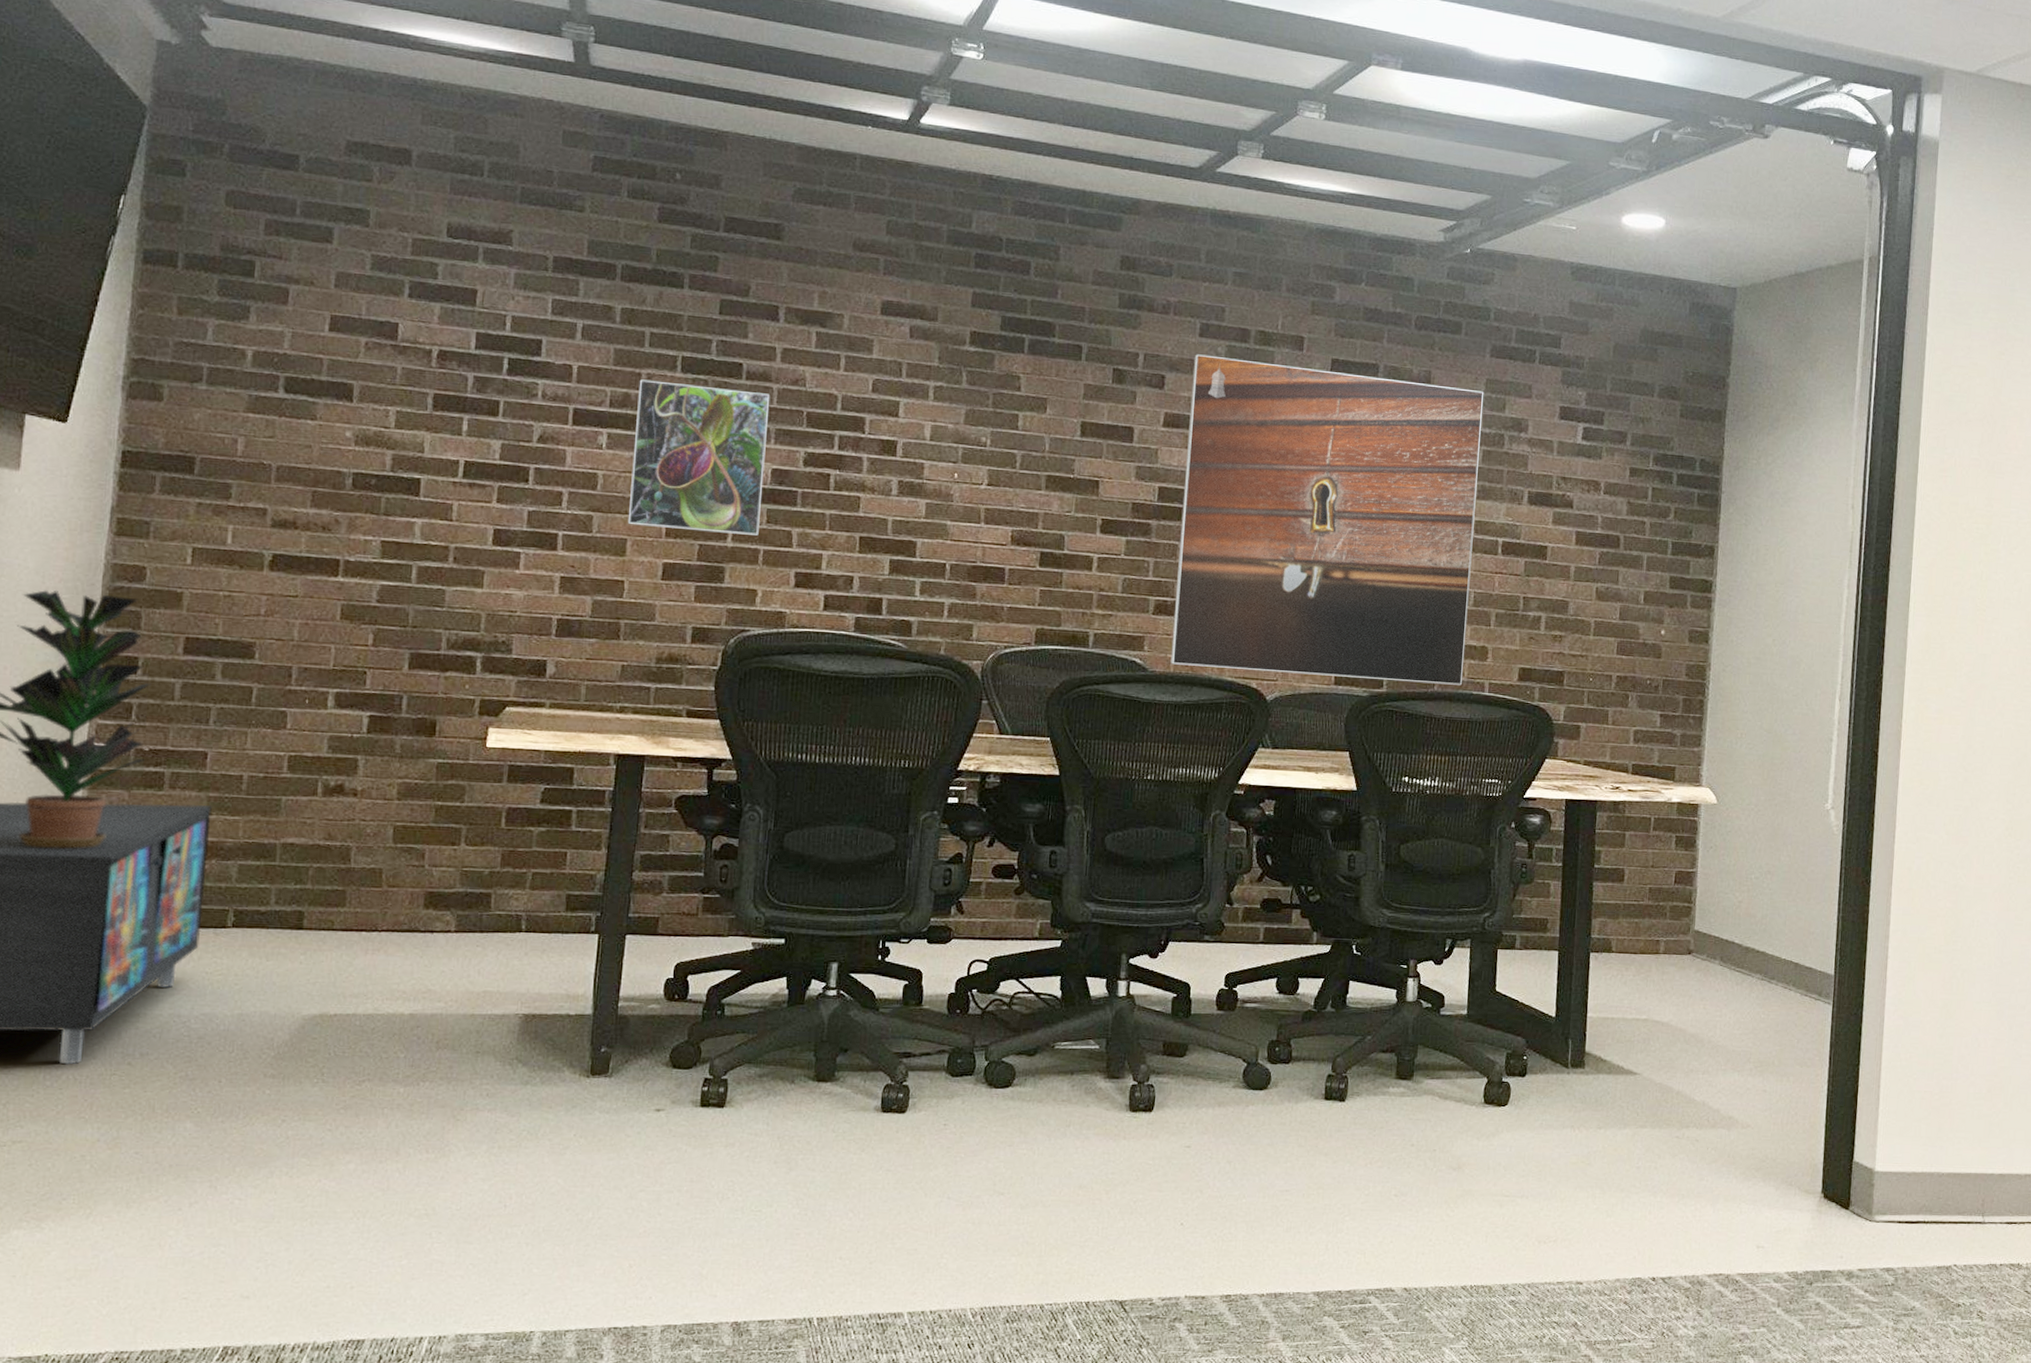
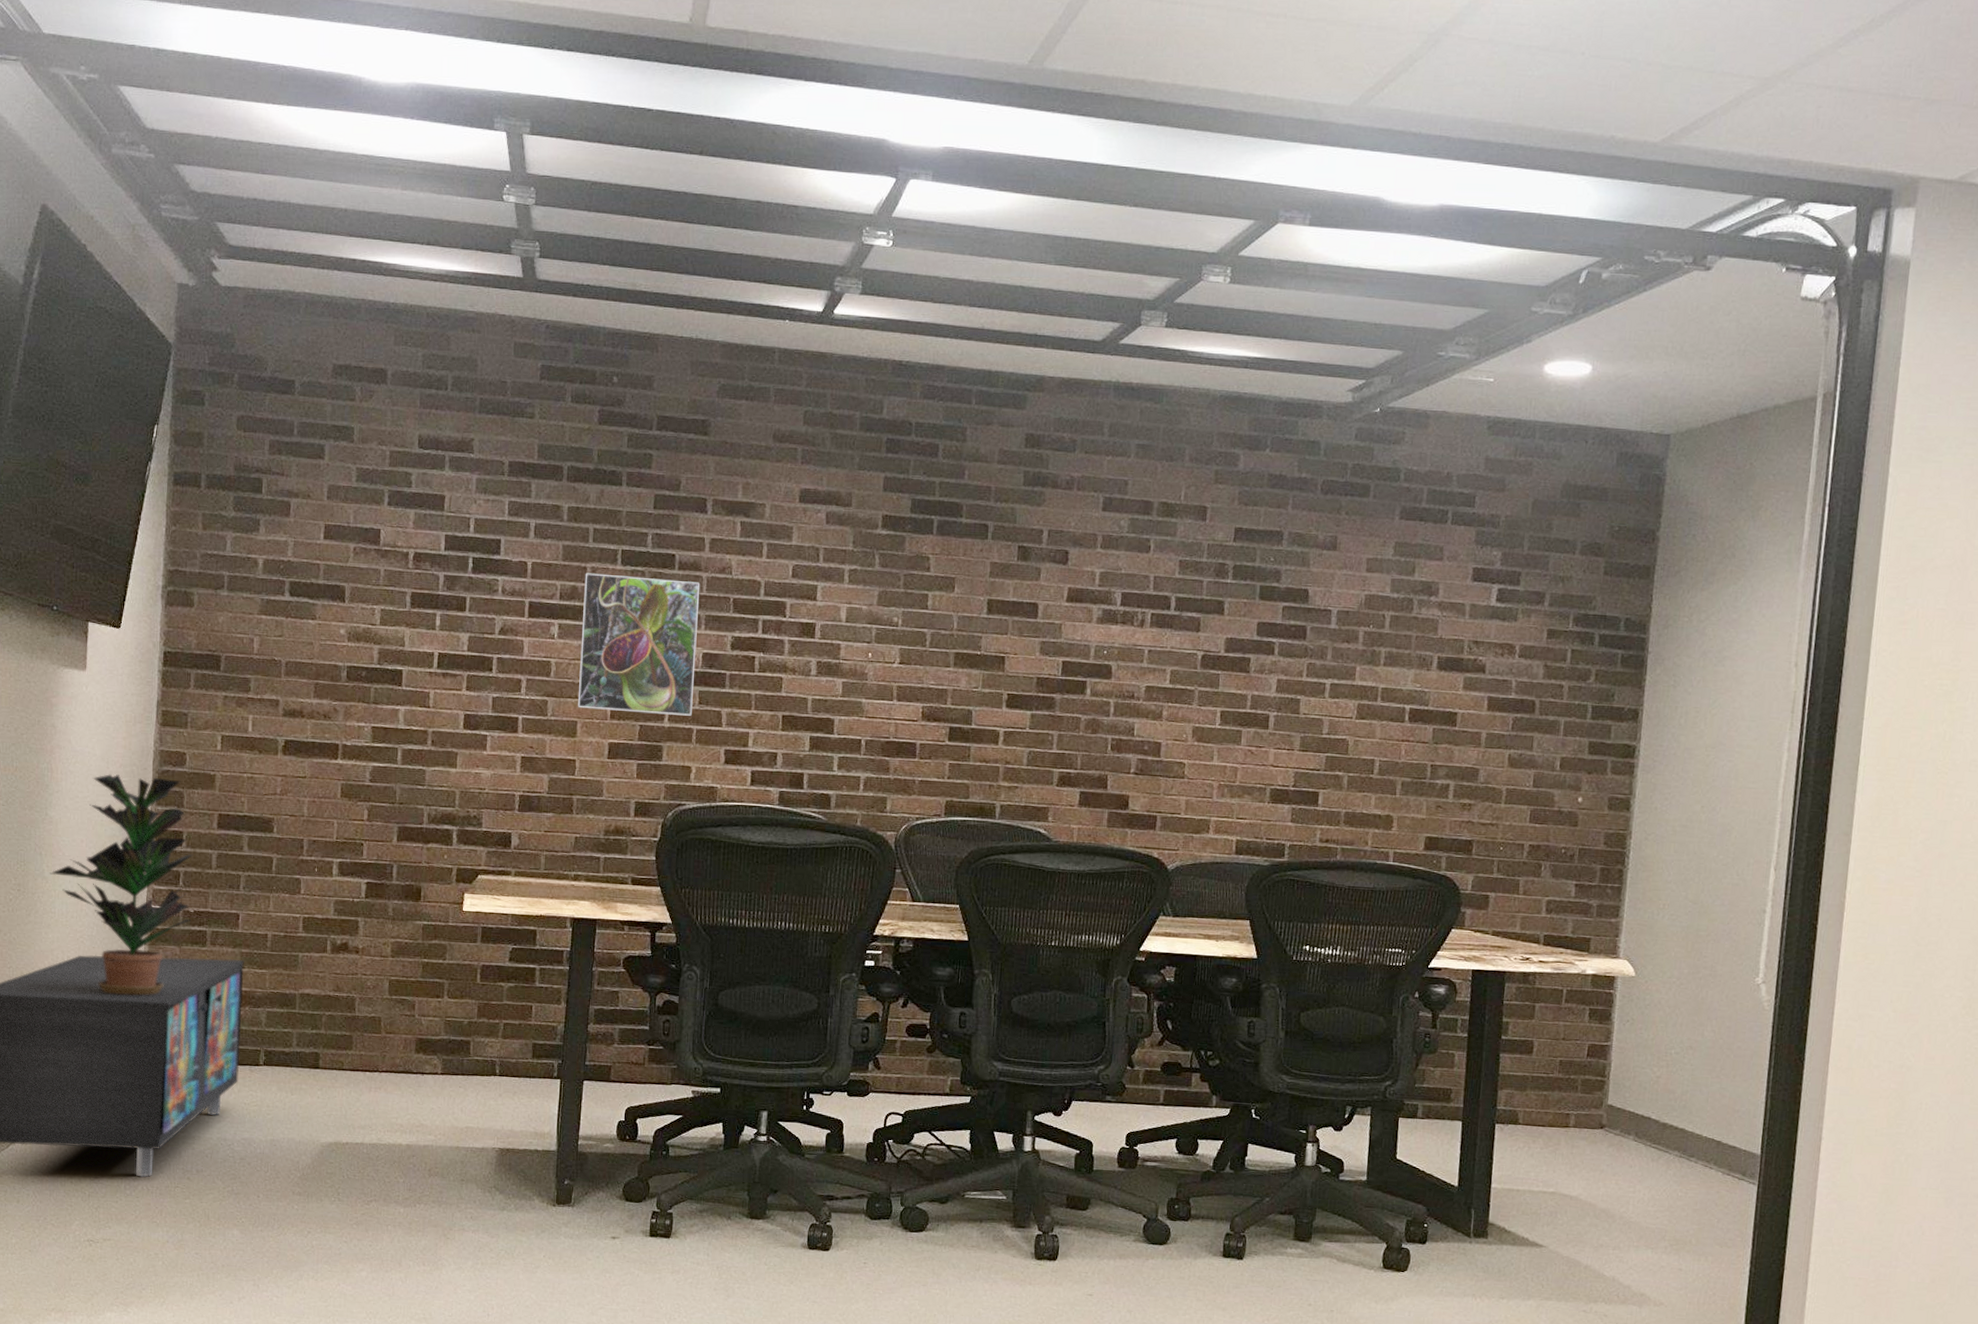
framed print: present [1170,354,1484,685] -> none [1074,528,1393,855]

